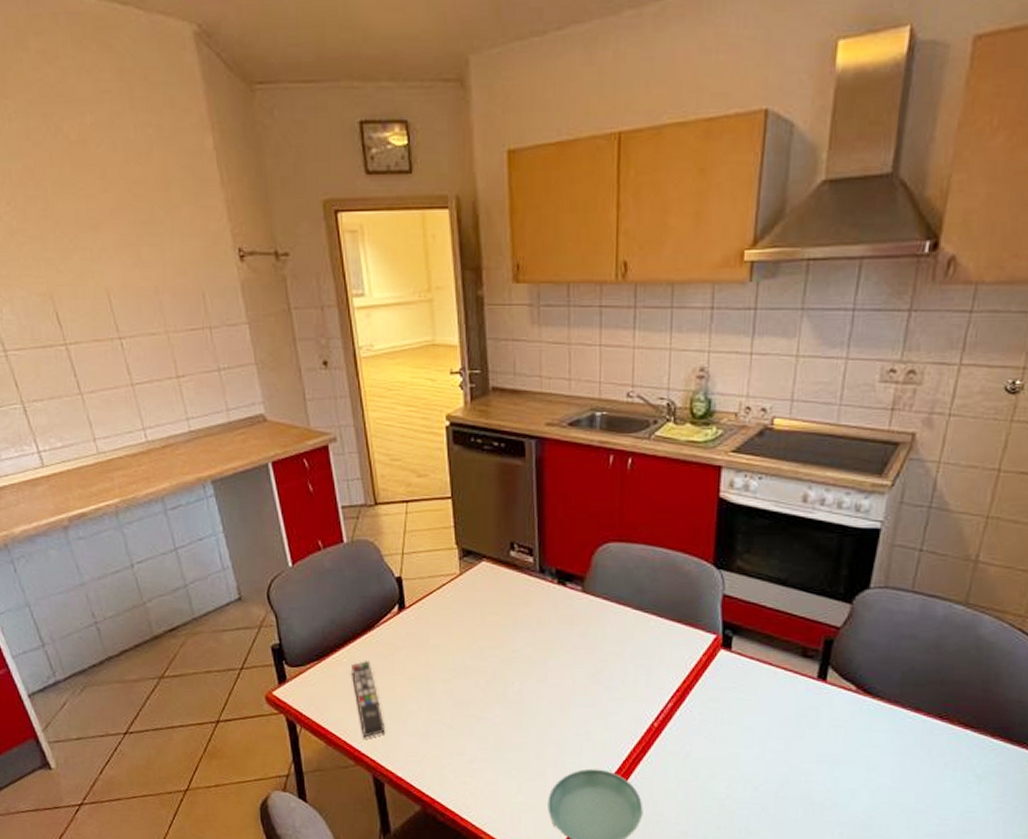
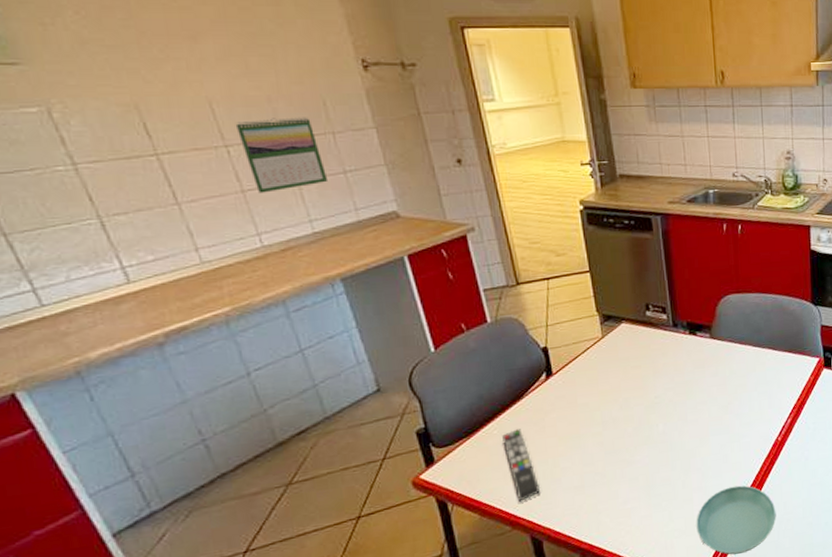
calendar: none [128,310,205,388] -> present [235,117,329,194]

